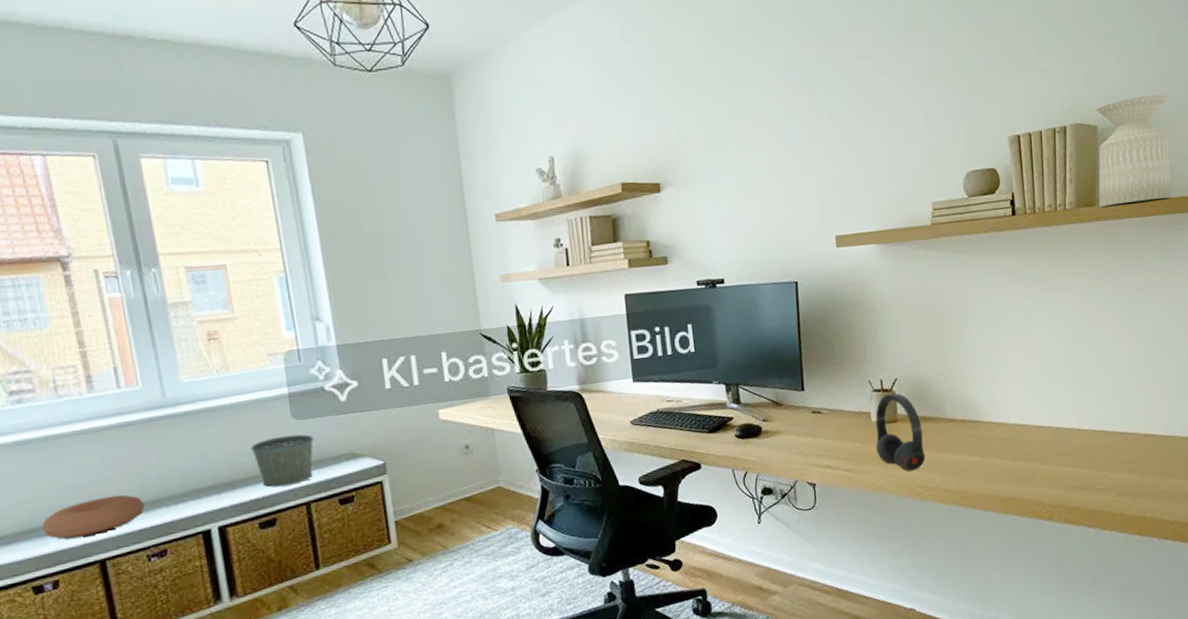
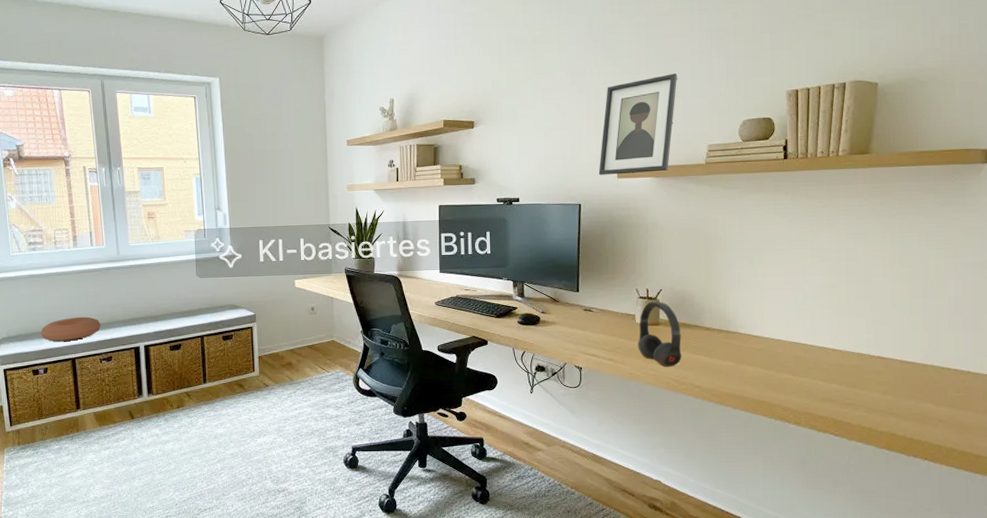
basket: present [250,434,314,488] -> none [169,288,209,323]
picture frame: none [814,117,894,245] -> present [598,73,678,175]
side table: present [1096,94,1173,208] -> none [873,55,958,156]

